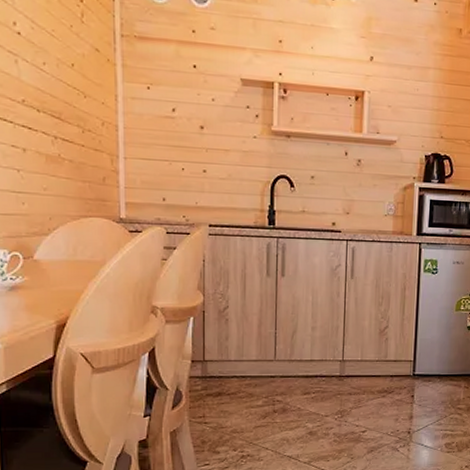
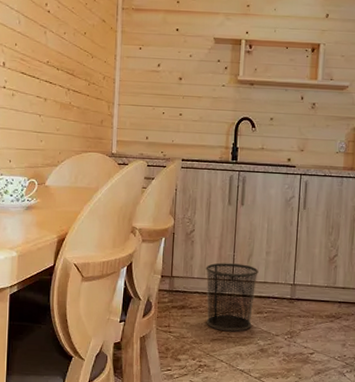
waste bin: none [244,342,304,417] -> present [205,262,259,332]

